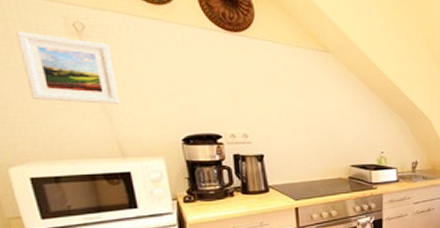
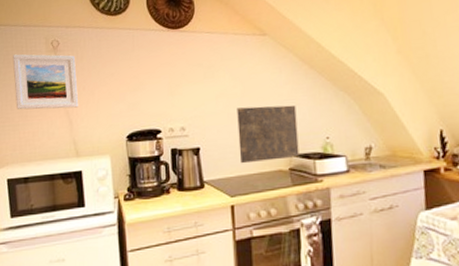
tile: none [300,120,358,172] -> present [237,105,300,164]

